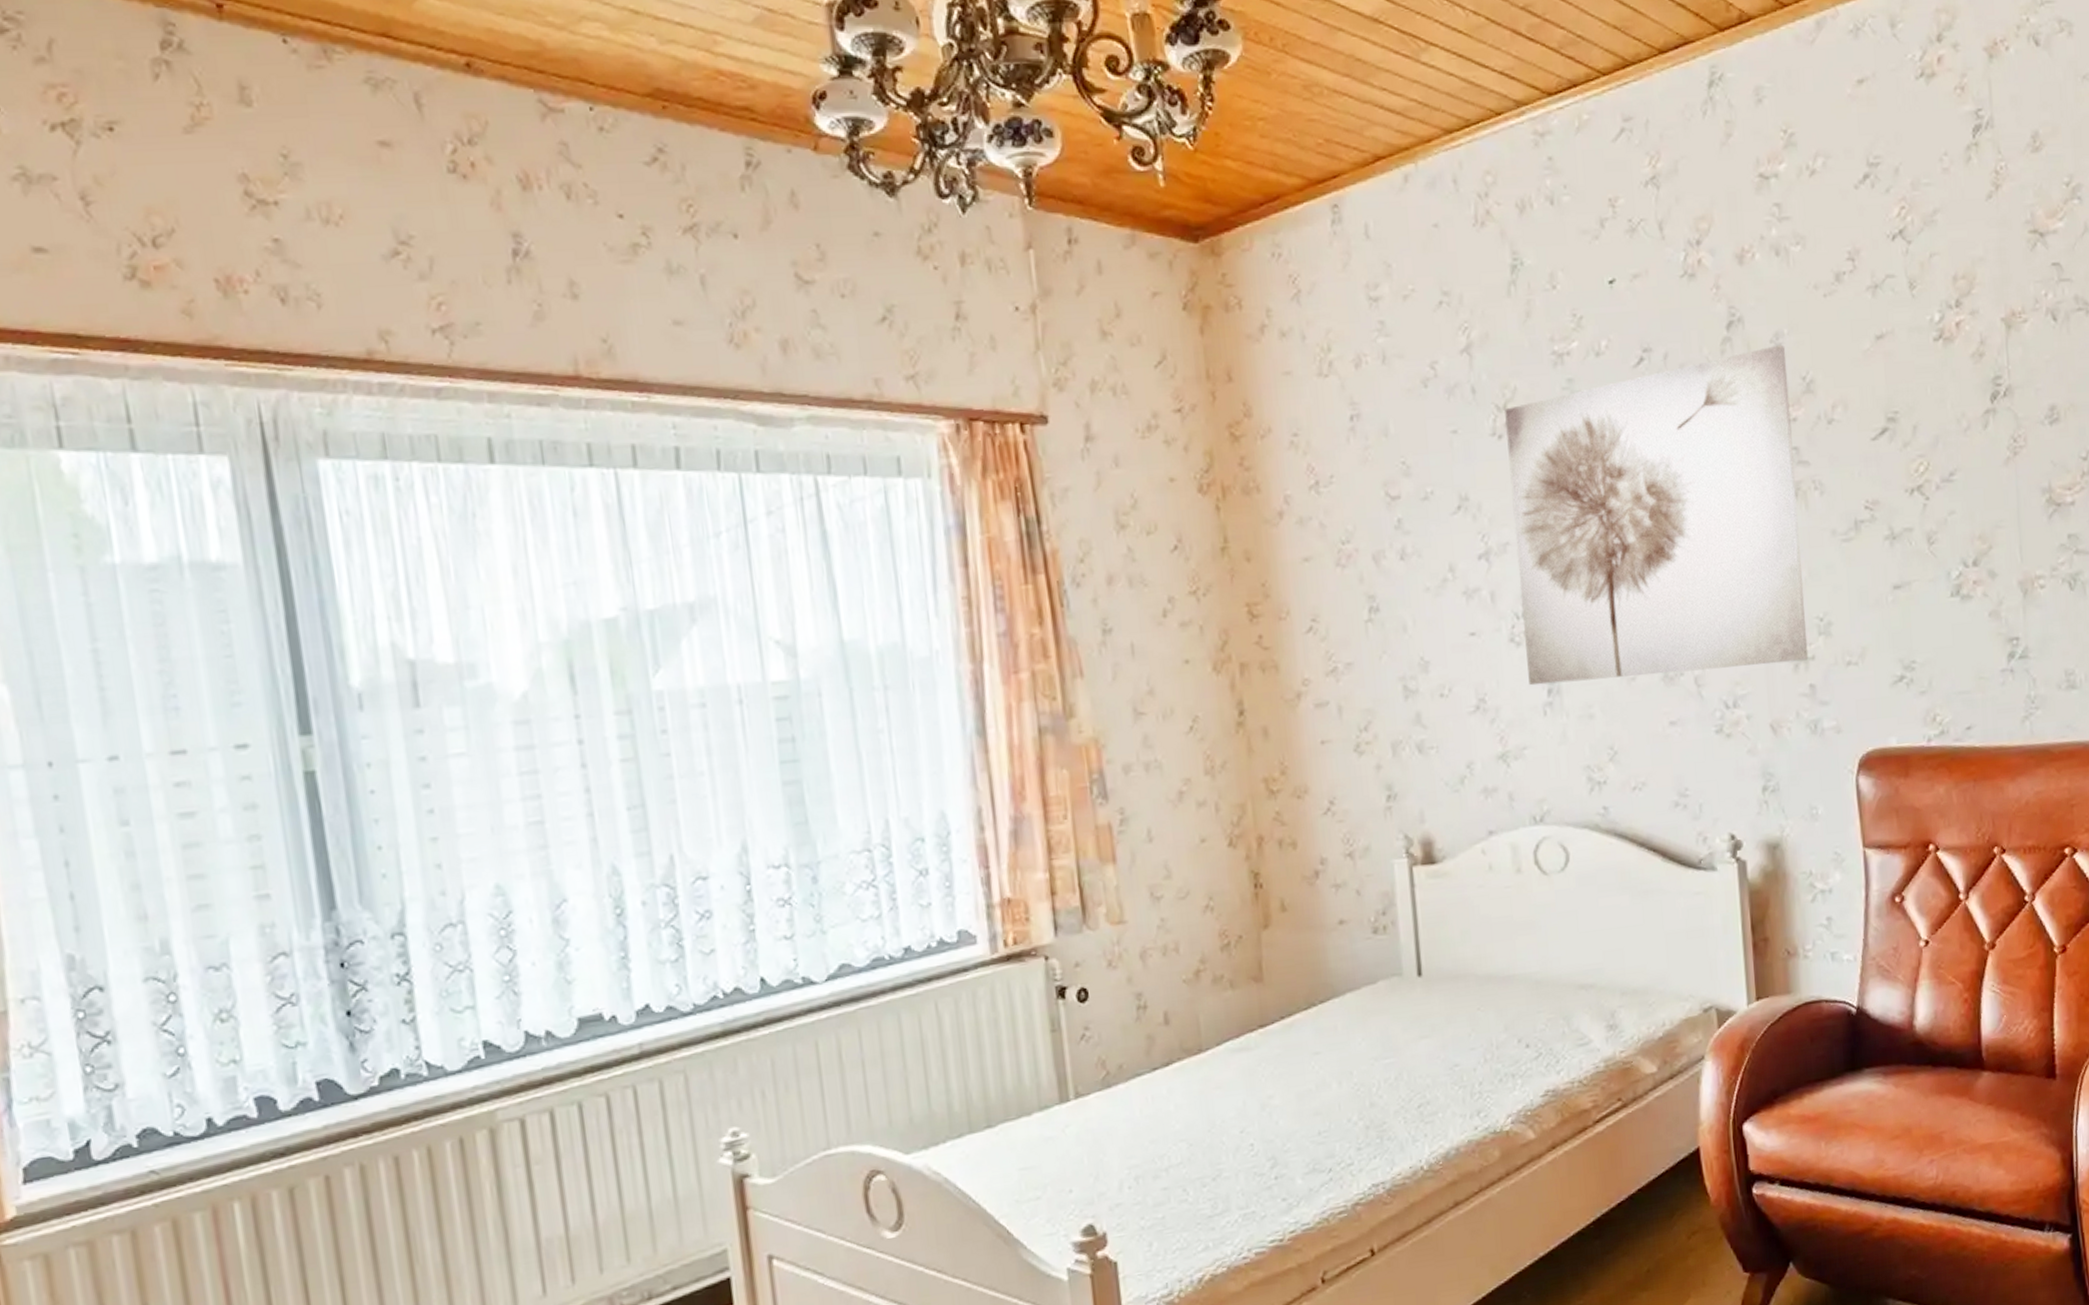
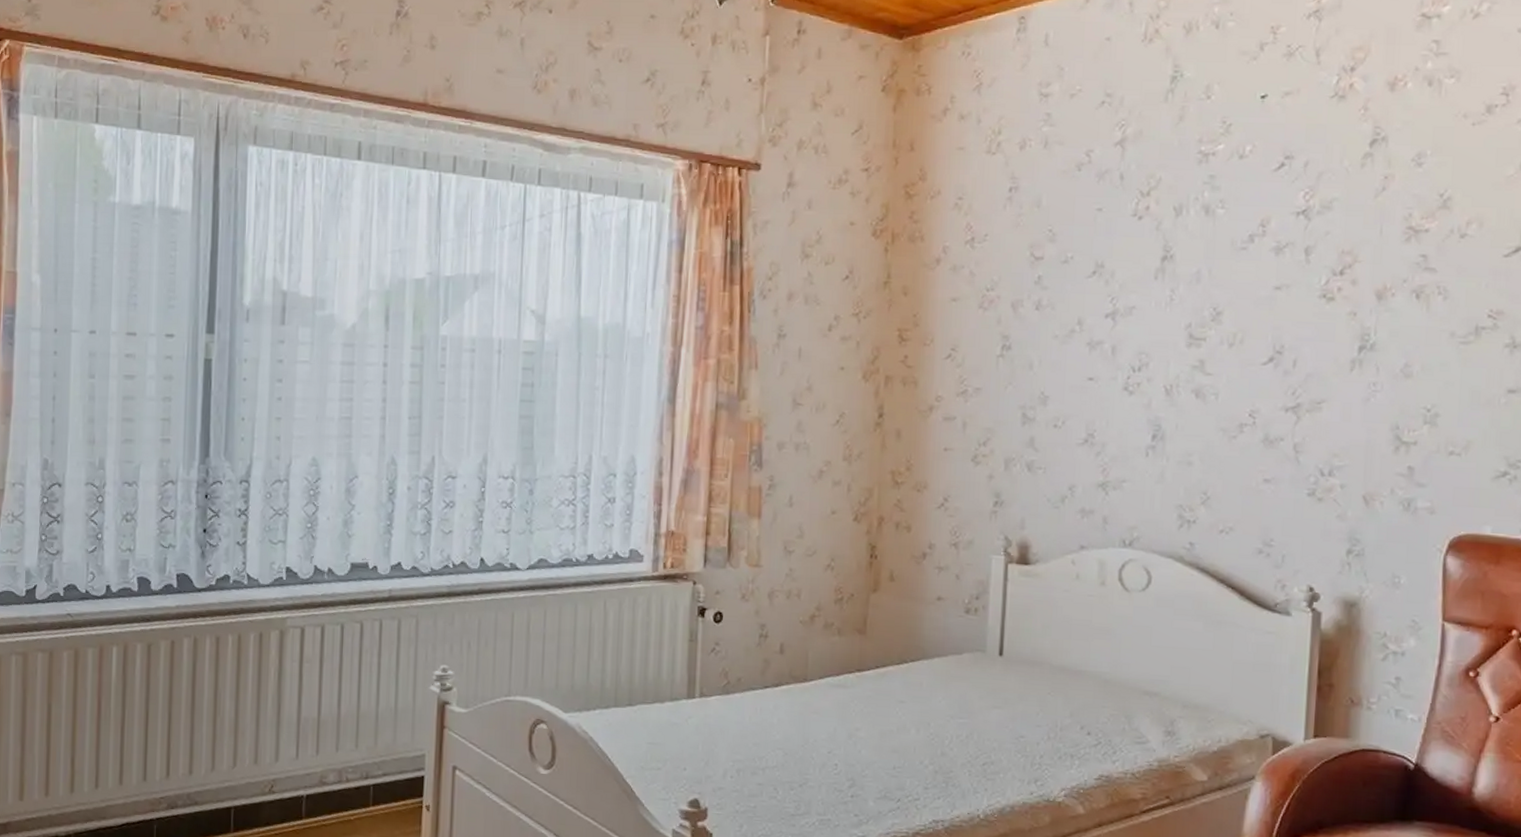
wall art: present [1505,344,1809,686] -> none [1136,163,1427,445]

